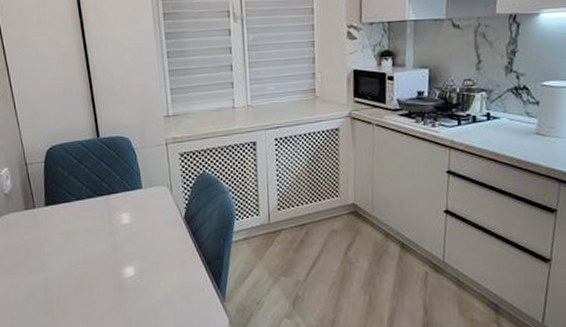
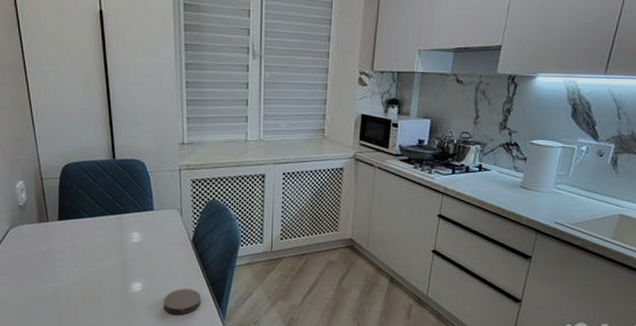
coaster: none [158,270,199,299] -> present [164,289,202,315]

